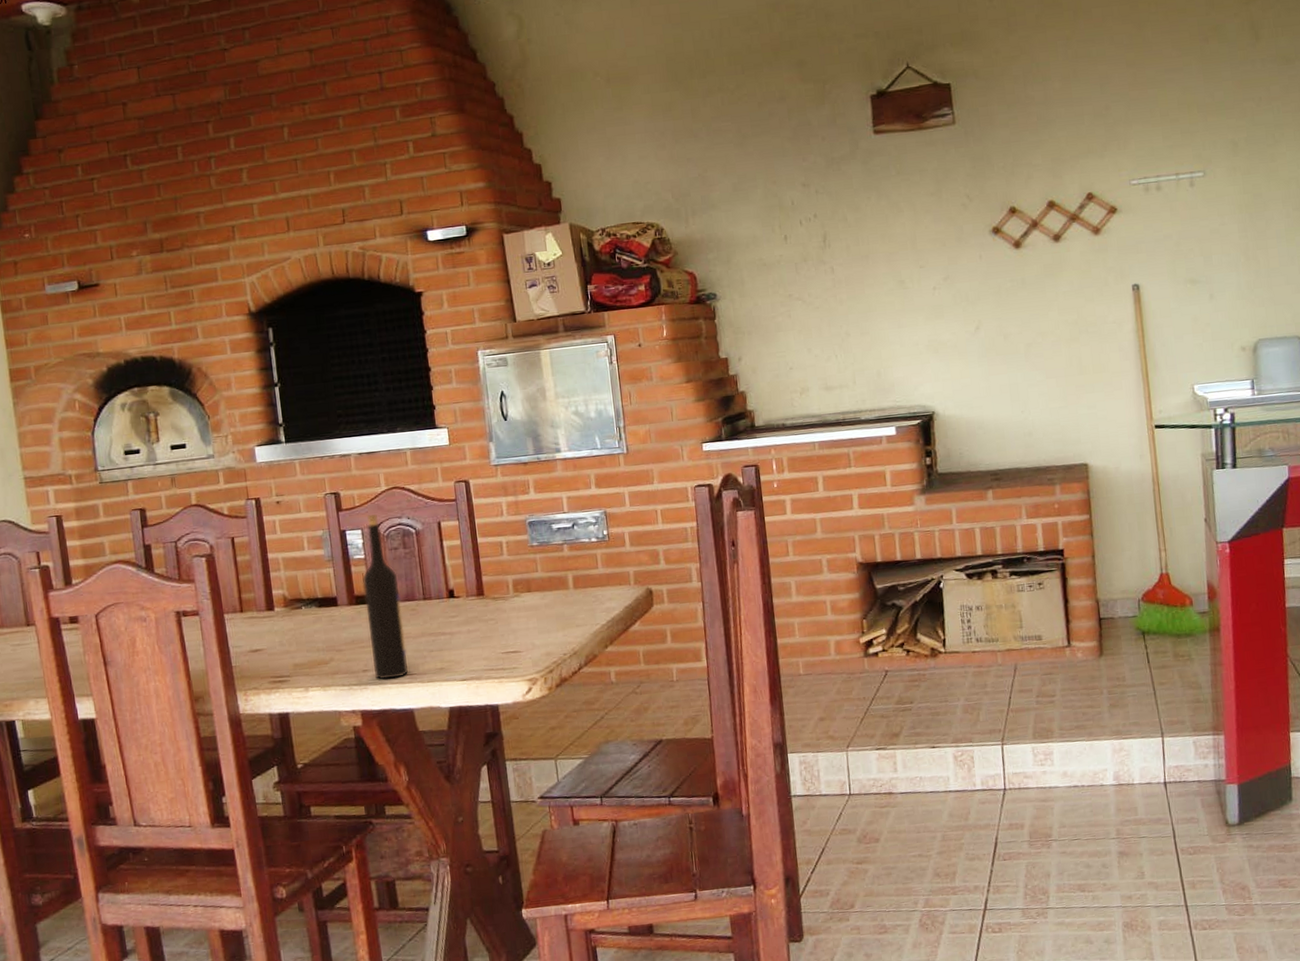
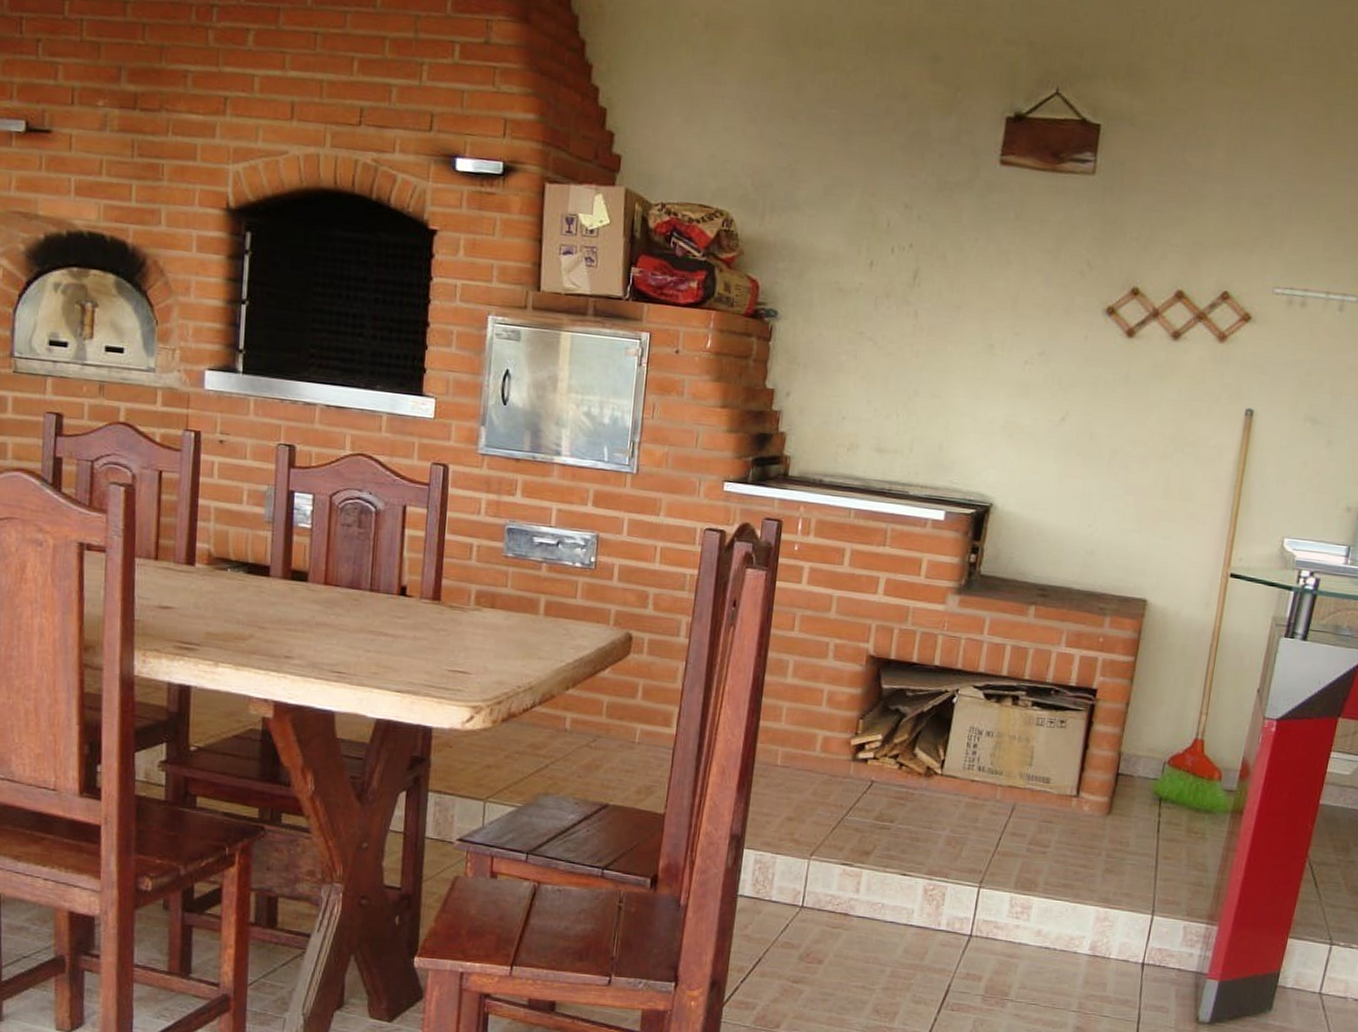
wine bottle: present [362,513,408,680] -> none [298,478,344,674]

